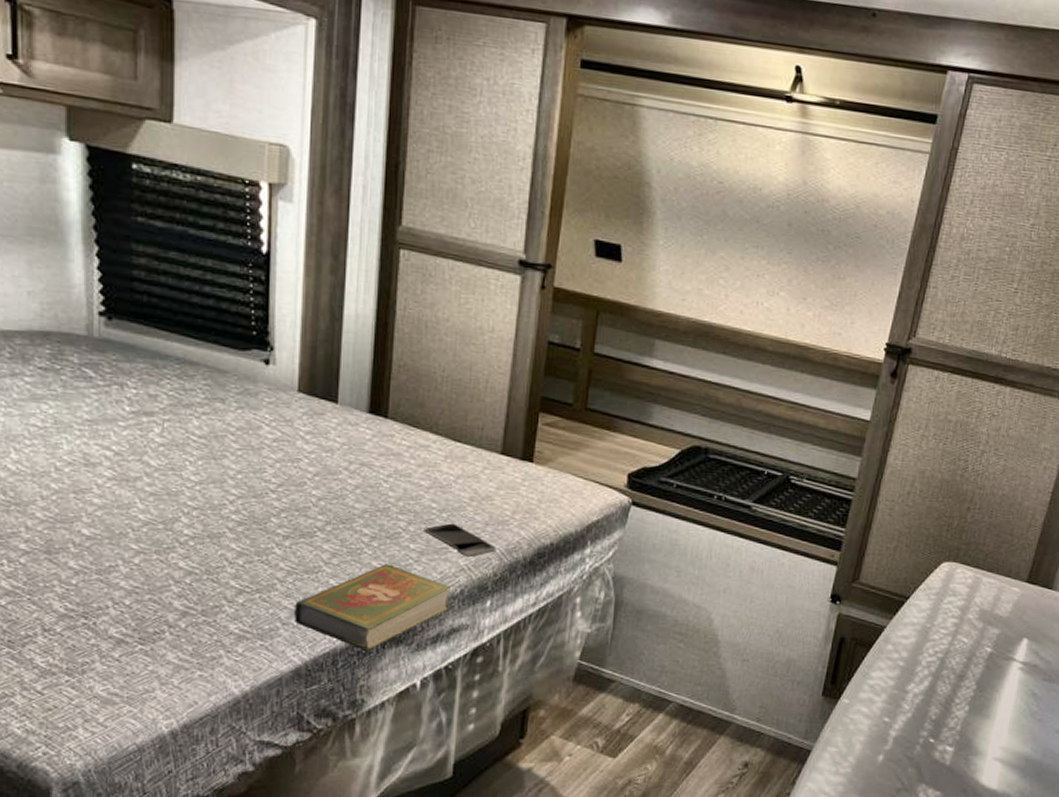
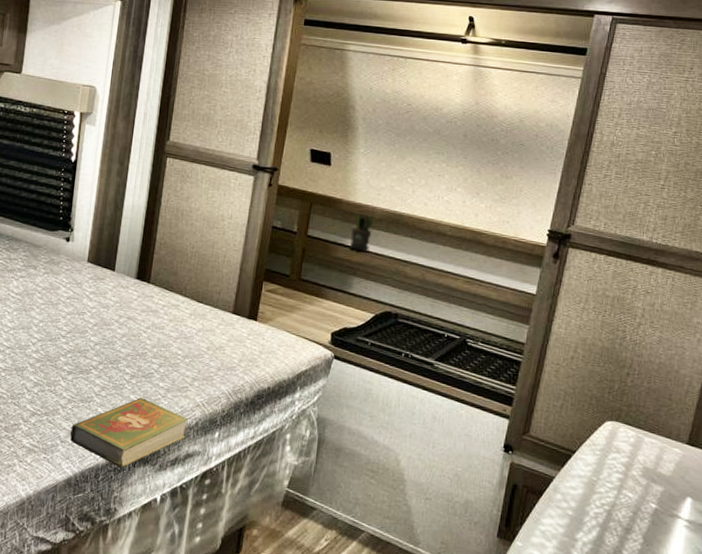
smartphone: present [424,523,497,557] -> none [170,367,226,395]
potted plant: none [647,320,679,373] -> present [349,210,375,252]

